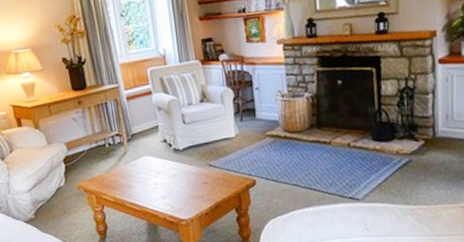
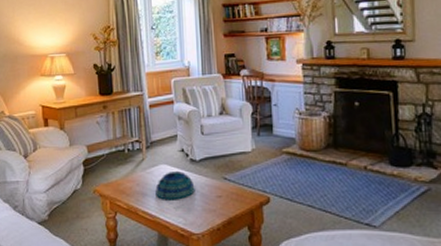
decorative bowl: none [140,161,181,190] -> present [155,170,195,200]

